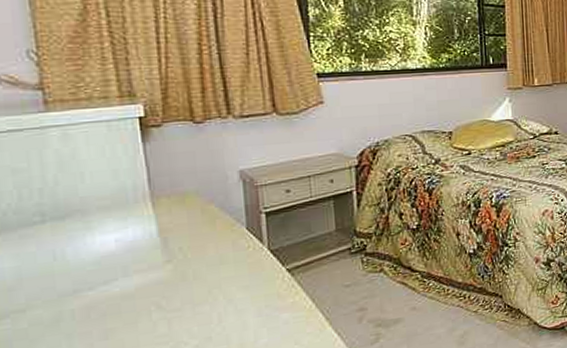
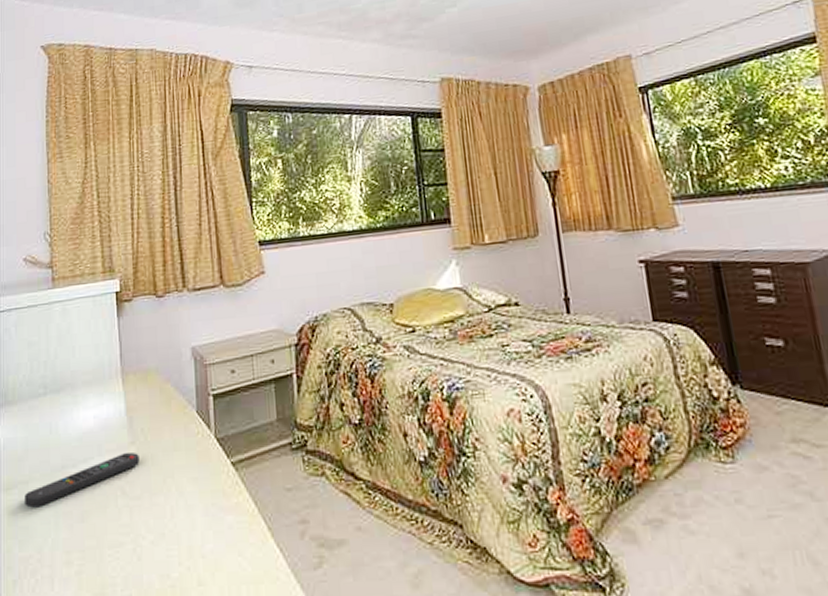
remote control: none [21,270,178,335] -> present [25,452,139,508]

